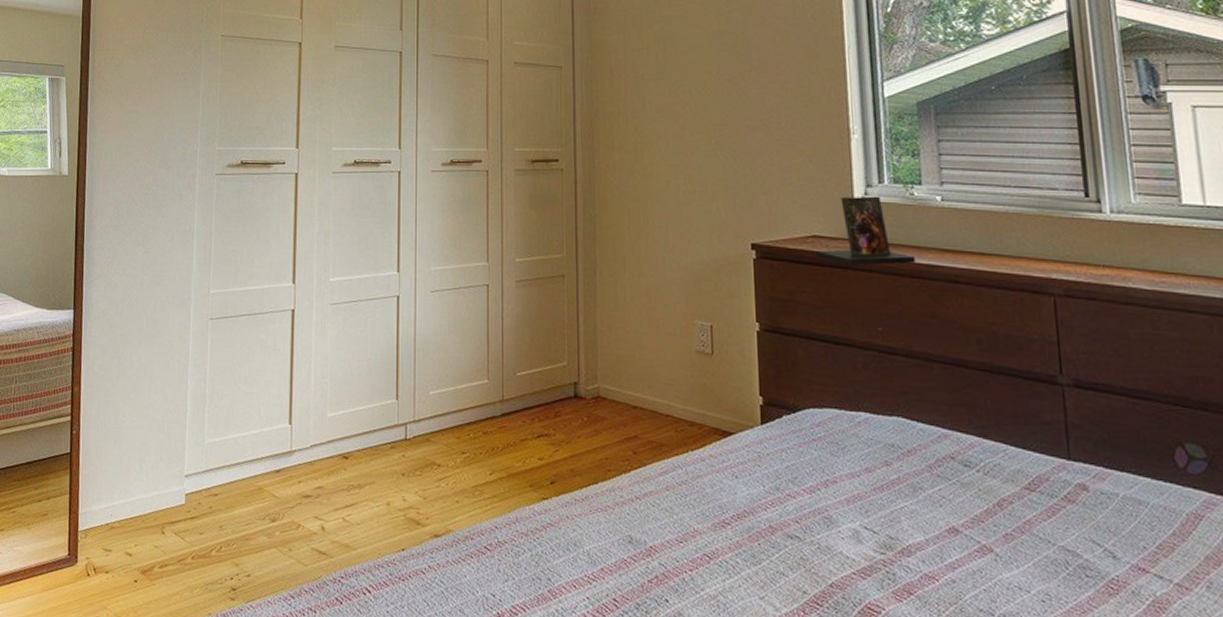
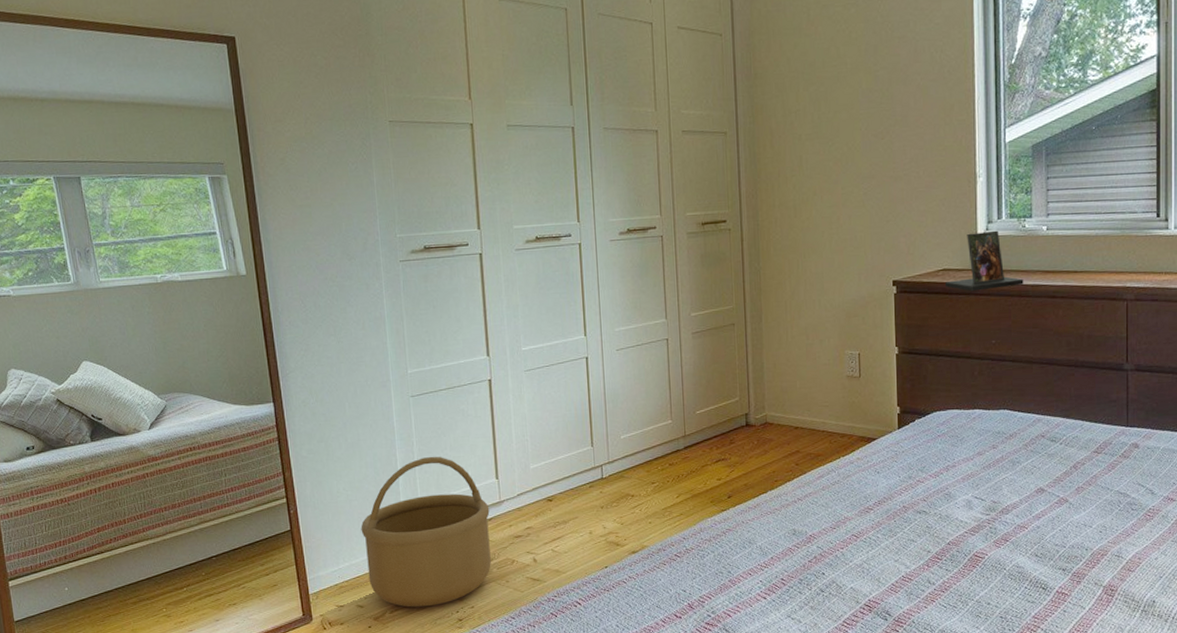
basket: none [141,388,279,567] -> present [361,456,491,607]

